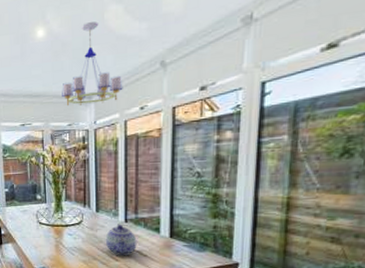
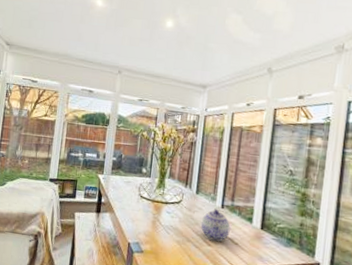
chandelier: present [62,21,123,106] -> none [180,23,235,94]

